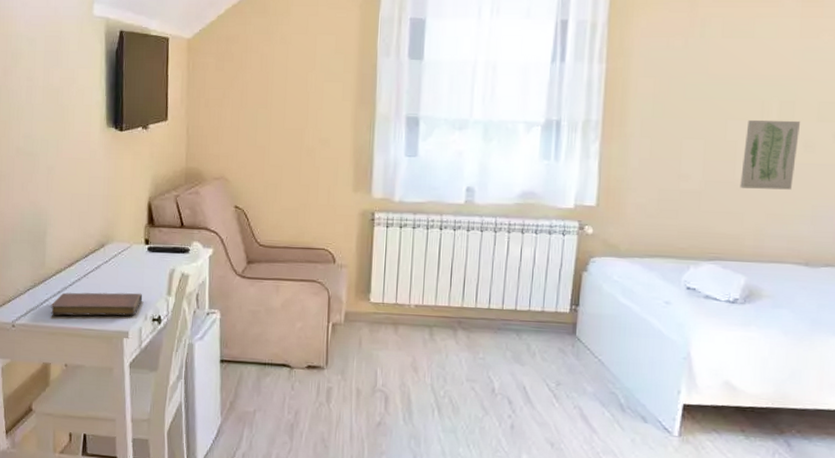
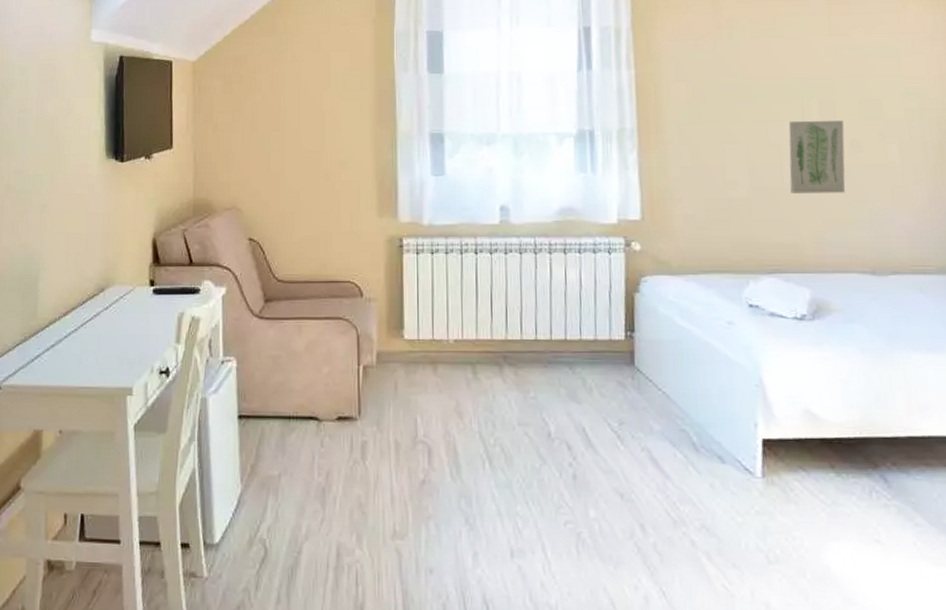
notebook: present [50,292,143,316] -> none [42,342,148,373]

